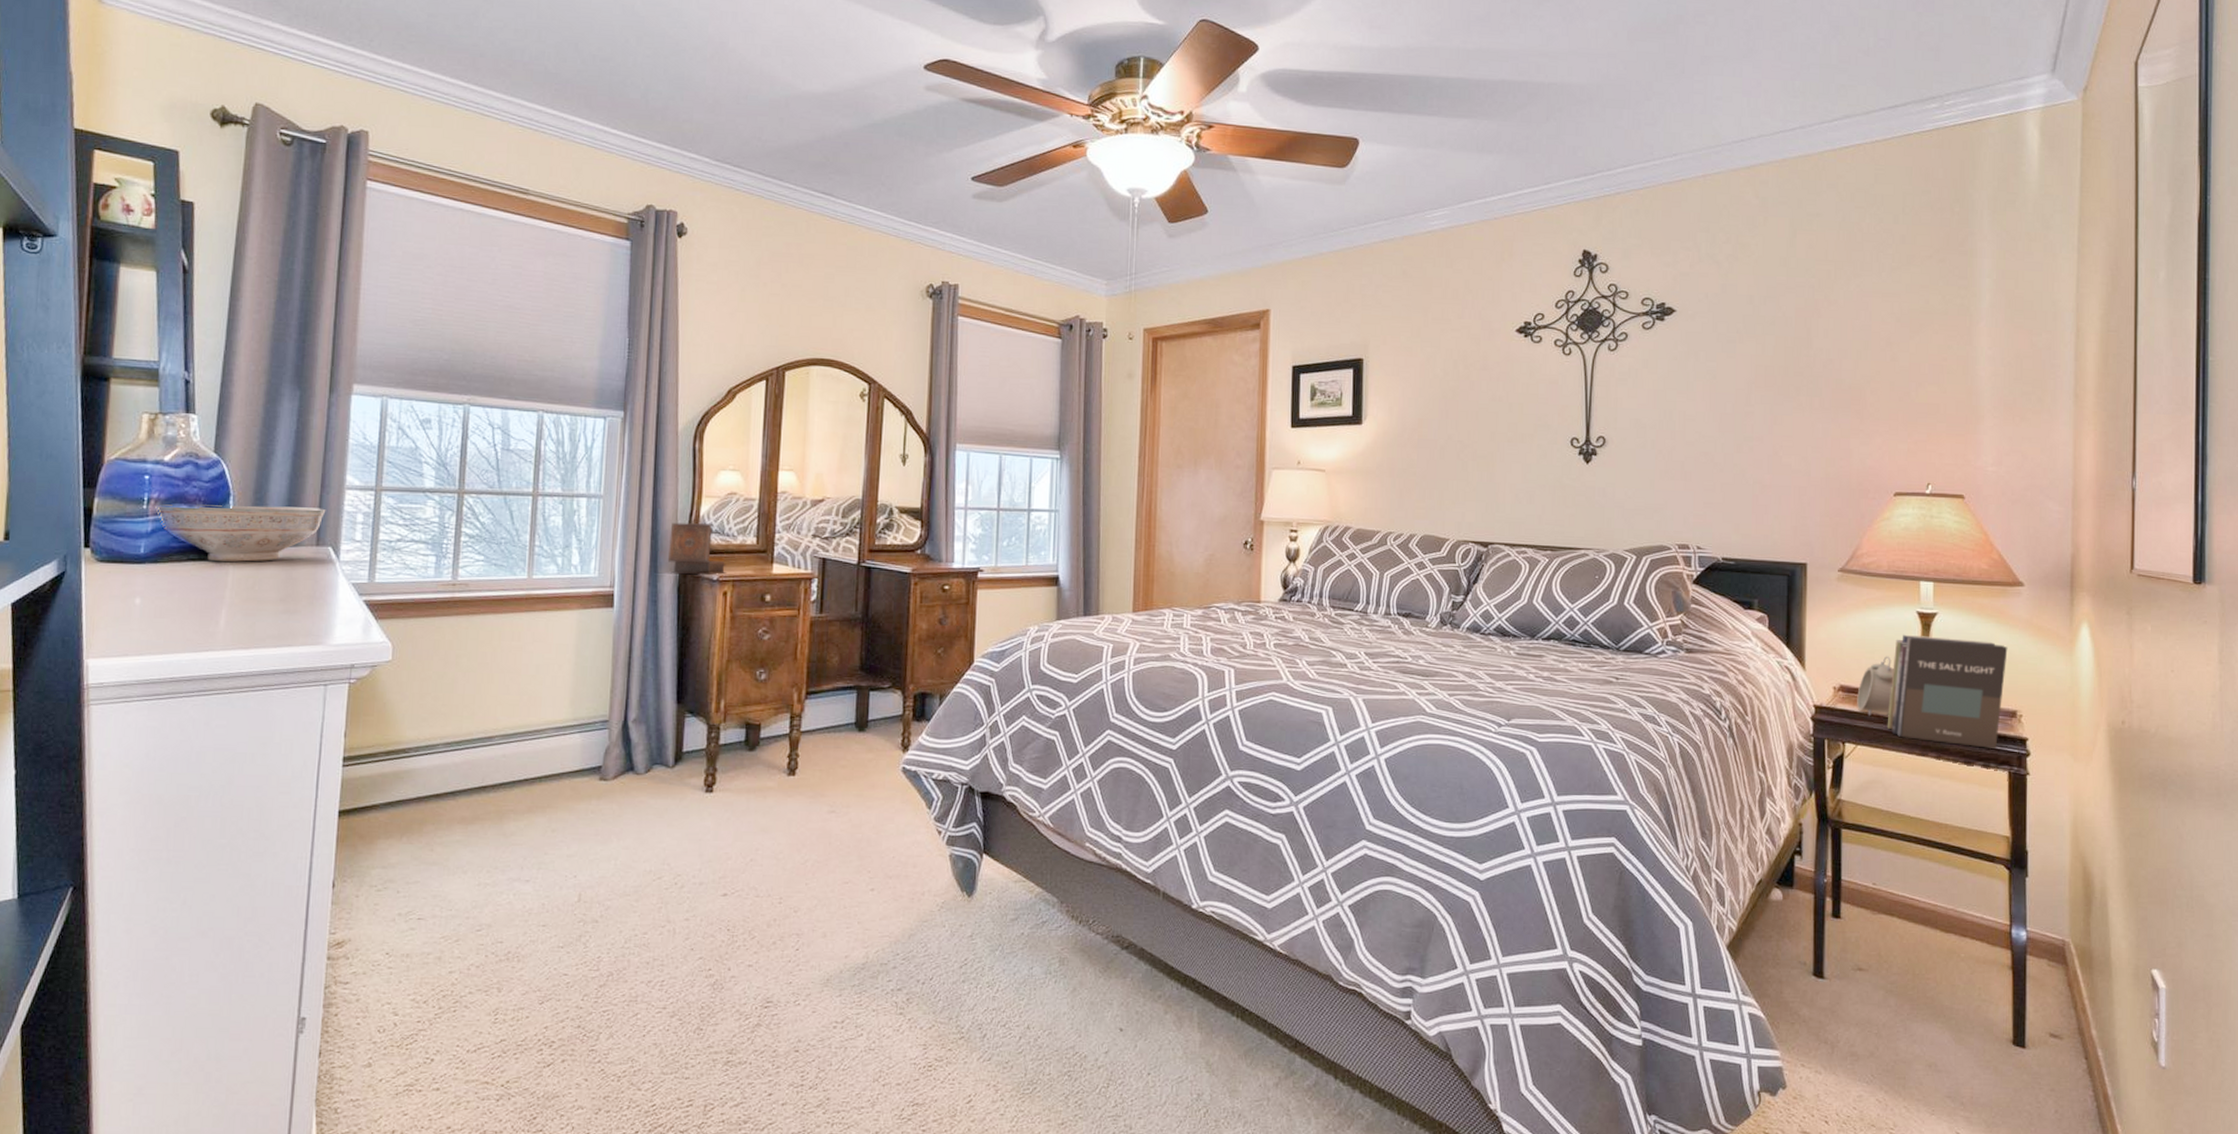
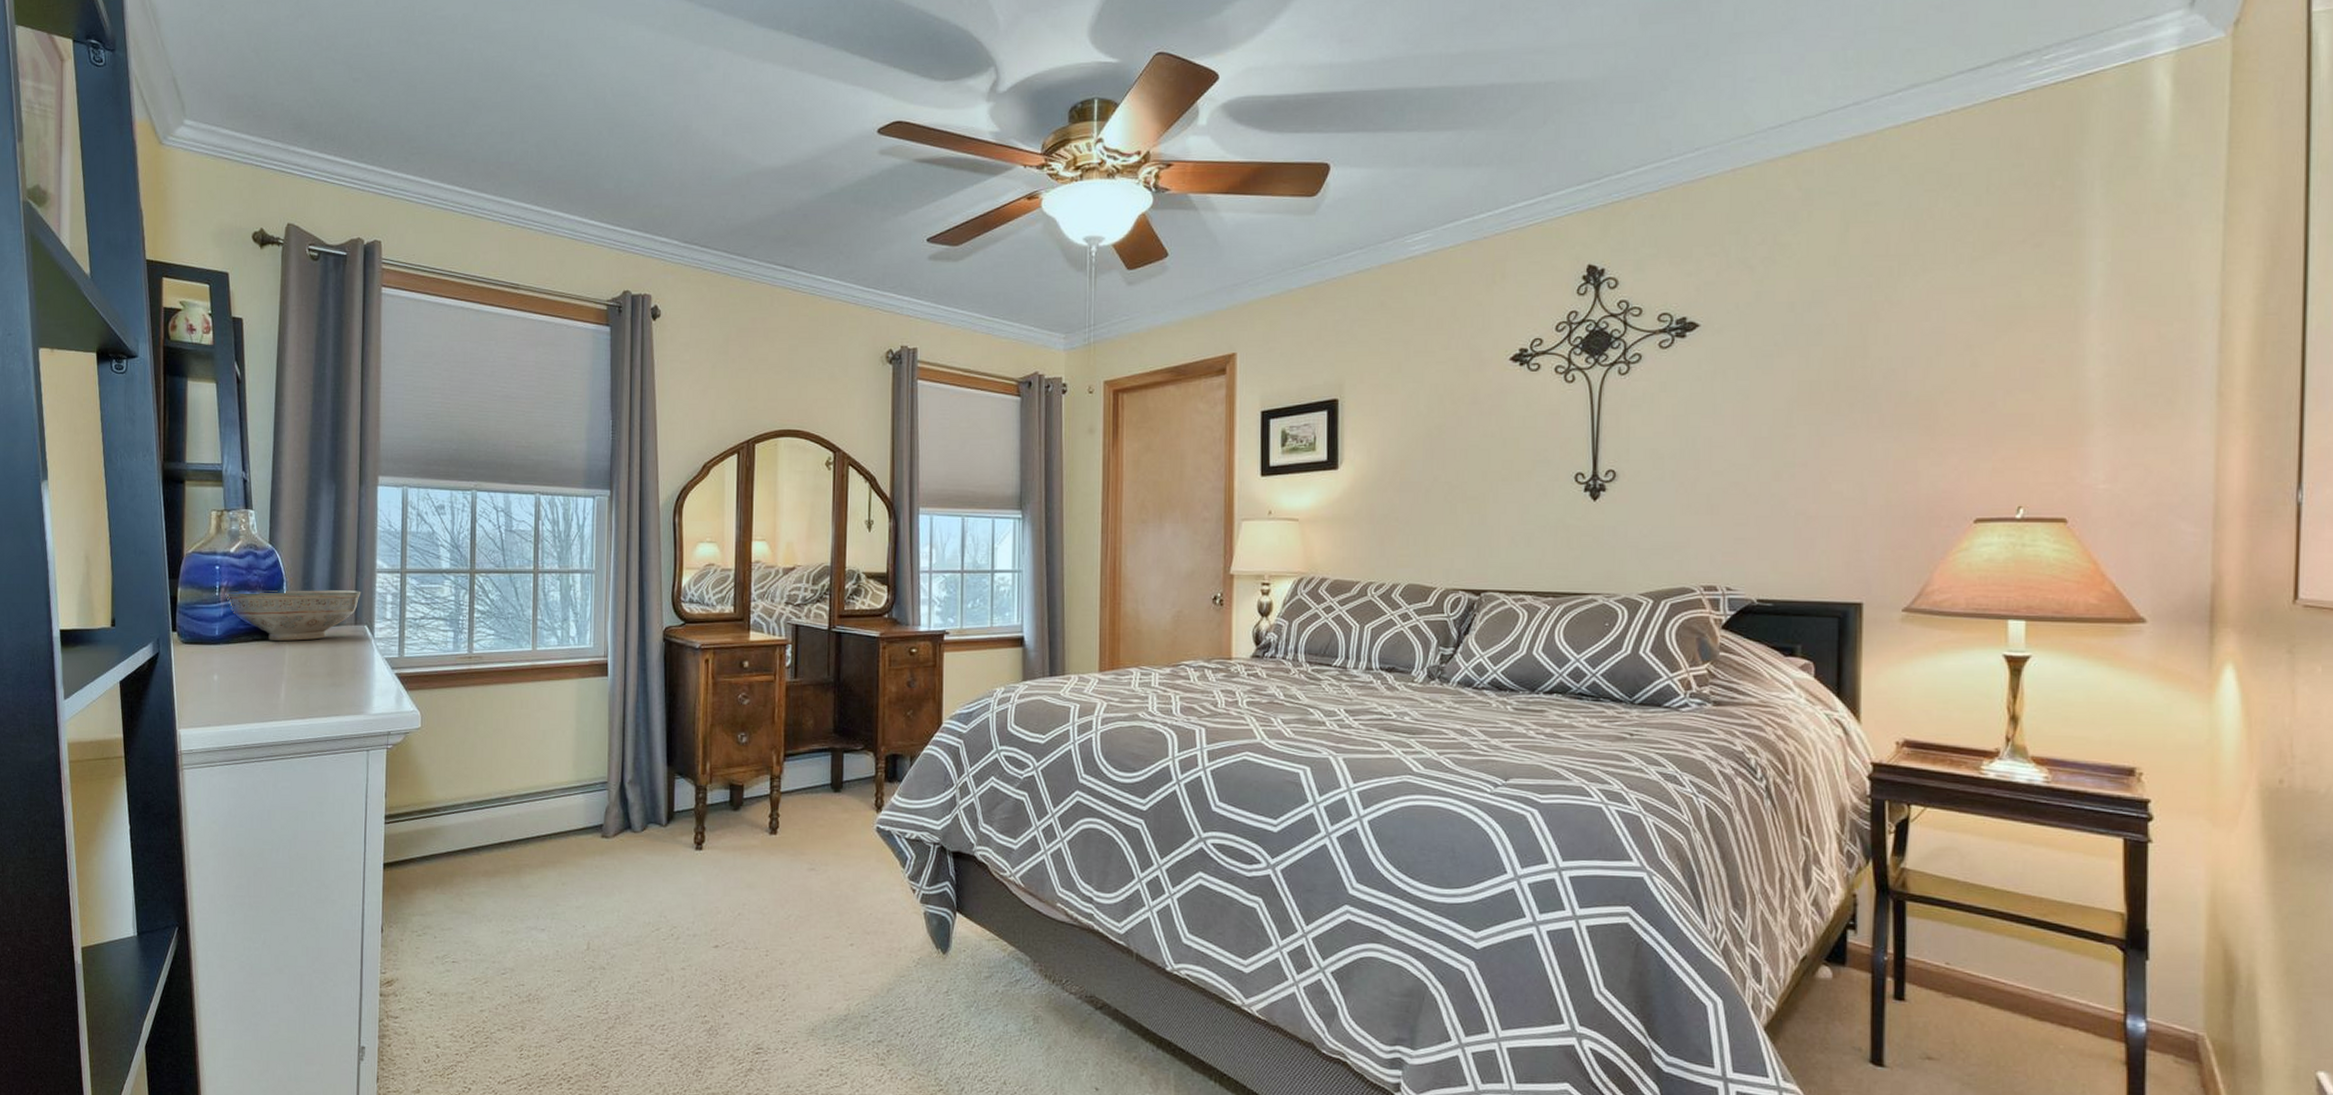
jewelry box: present [667,522,728,575] -> none [654,594,708,644]
alarm clock: present [1857,656,1894,717] -> none [1926,706,1973,775]
books: present [1887,634,2008,749] -> none [1964,681,2124,812]

